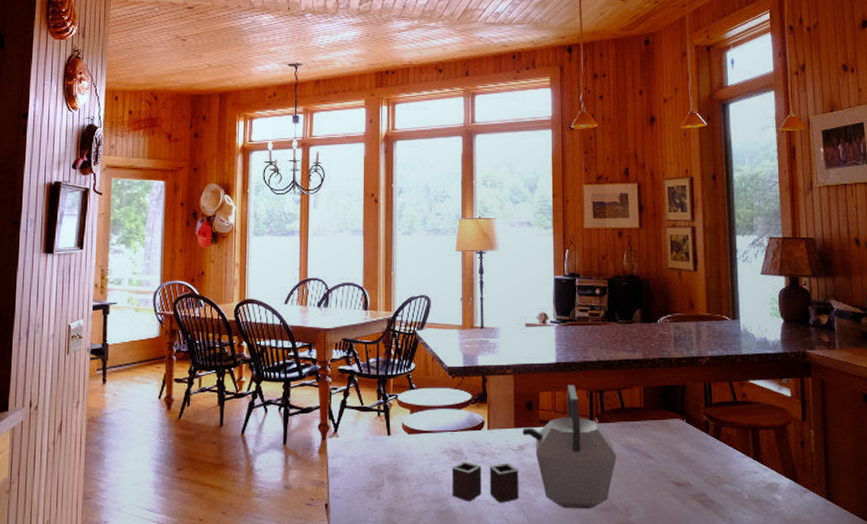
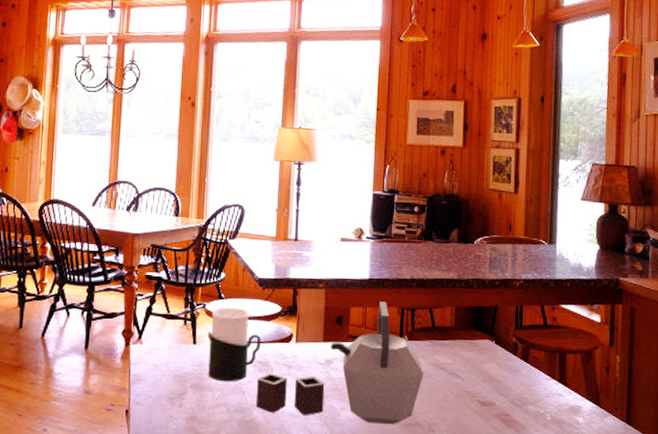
cup: none [402,397,454,472] -> present [208,307,261,382]

